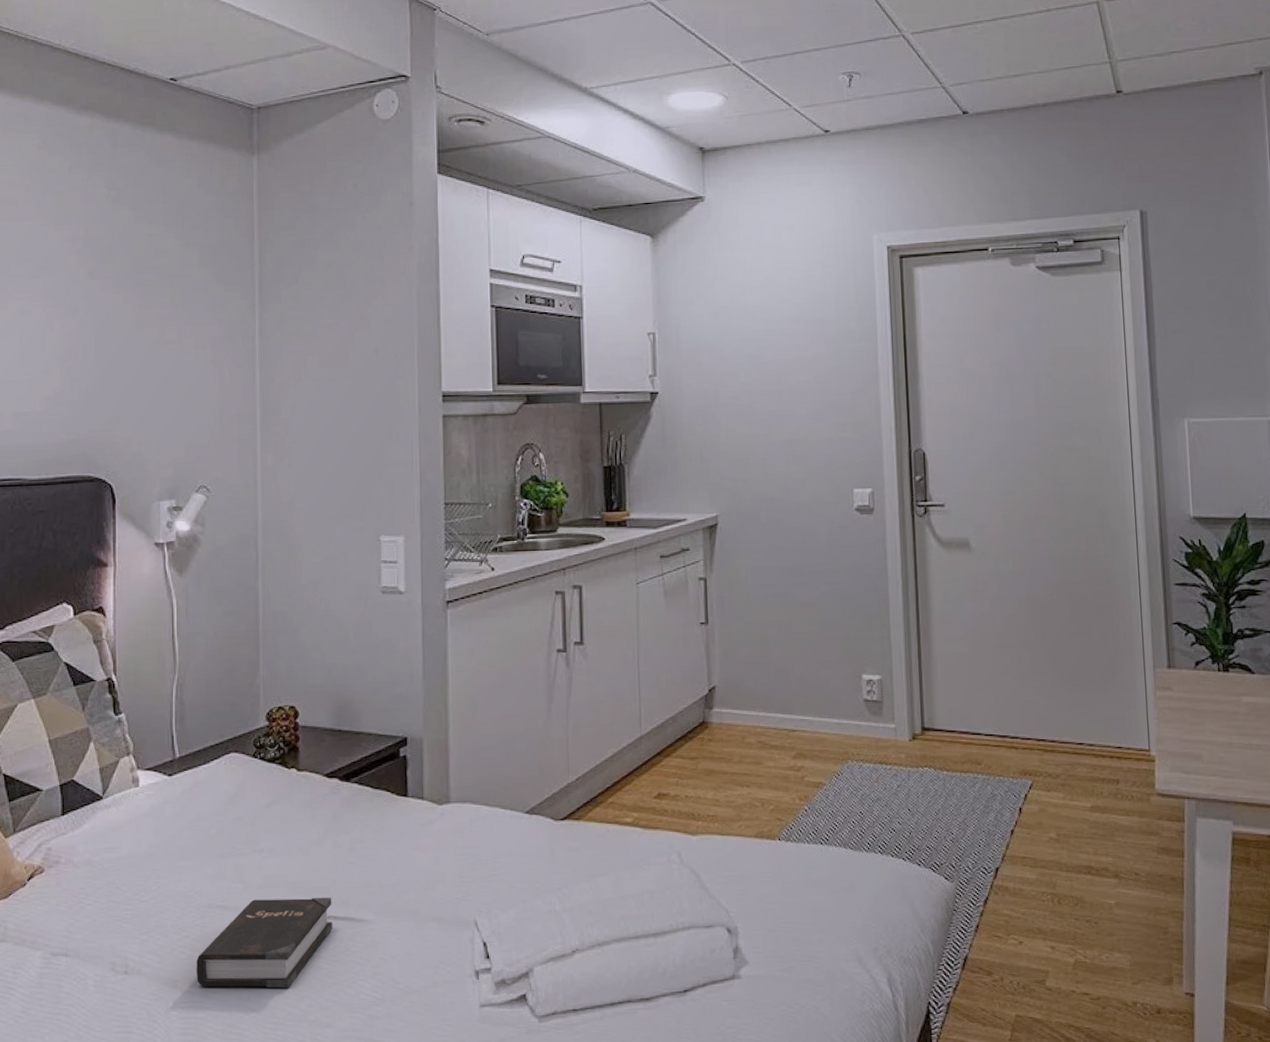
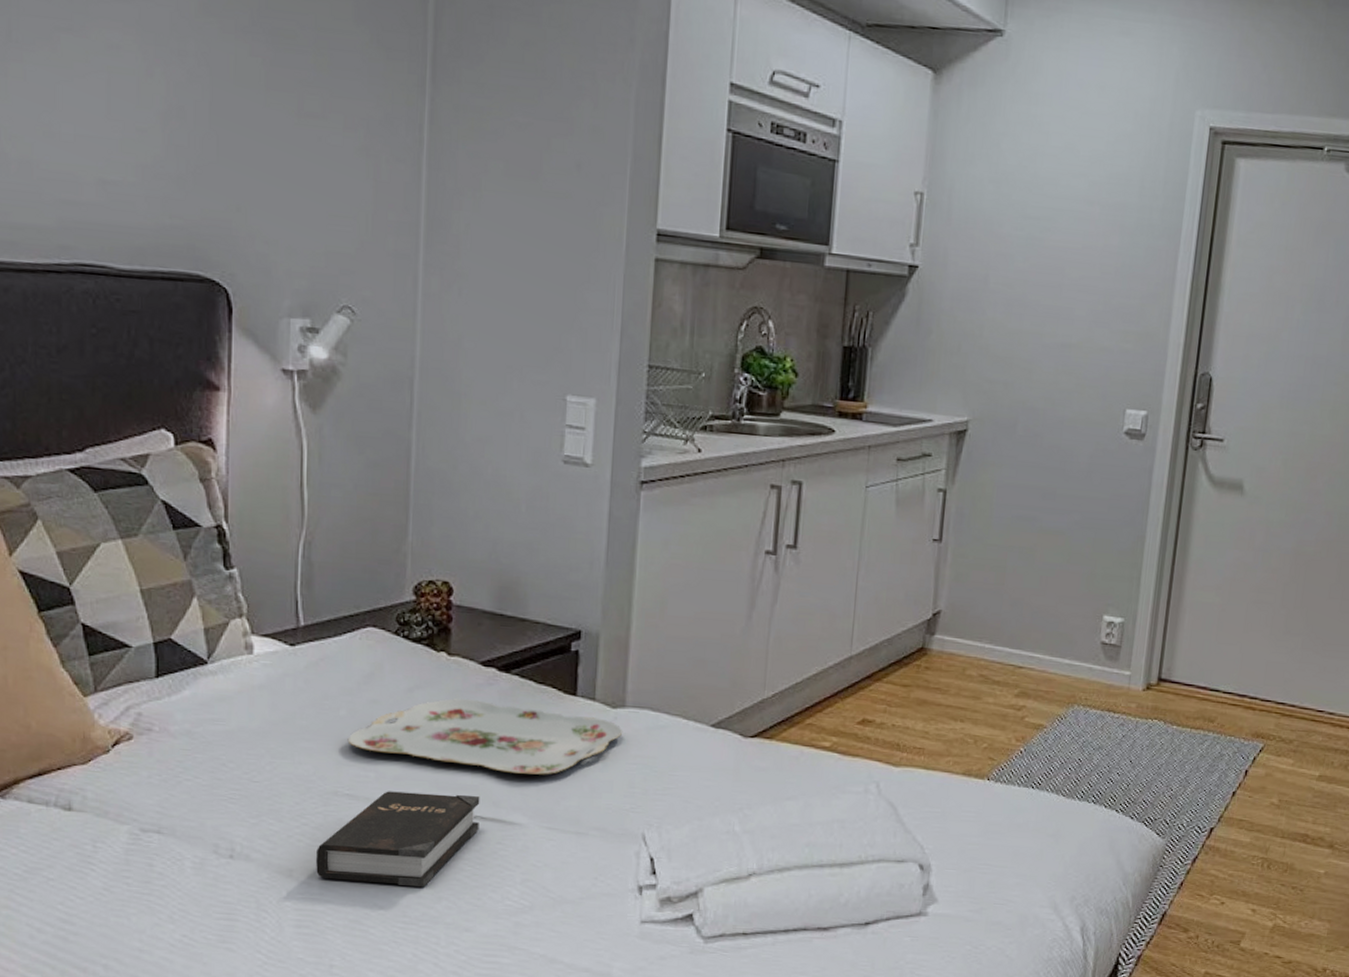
serving tray: none [218,809,450,873] -> present [347,699,623,775]

